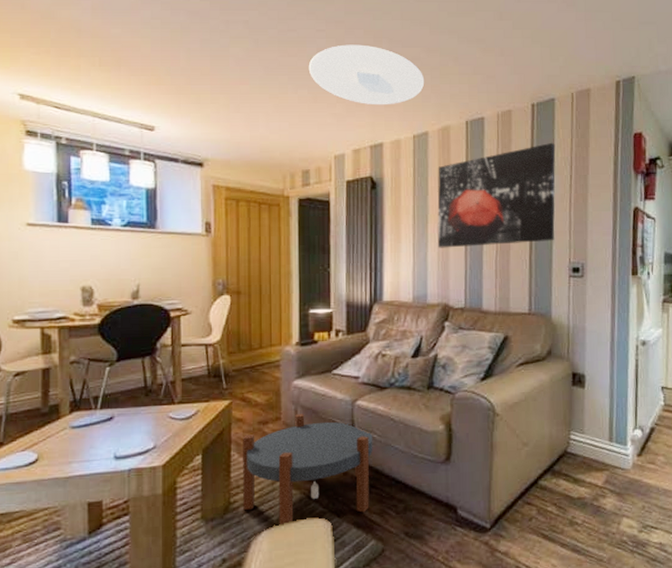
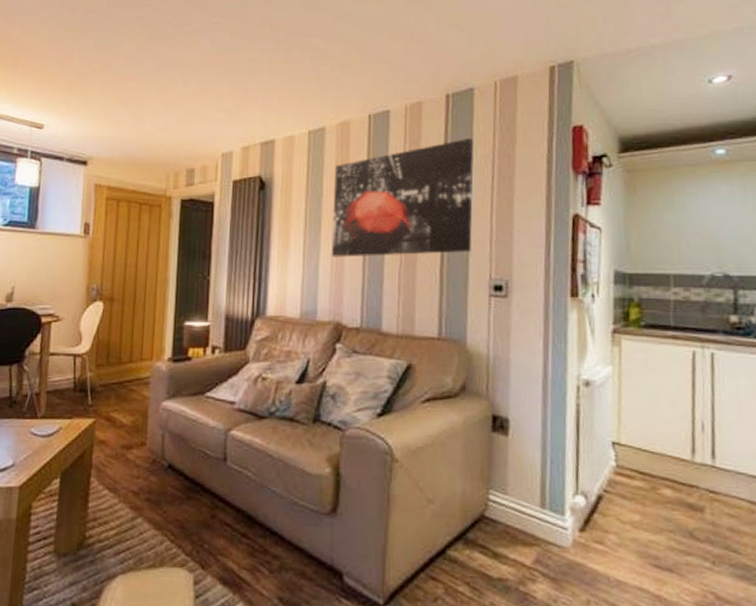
side table: present [243,414,373,524] -> none [99,440,247,570]
ceiling light: present [308,44,425,105] -> none [200,36,324,99]

